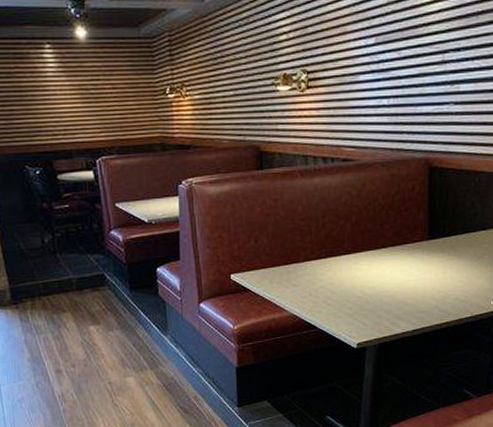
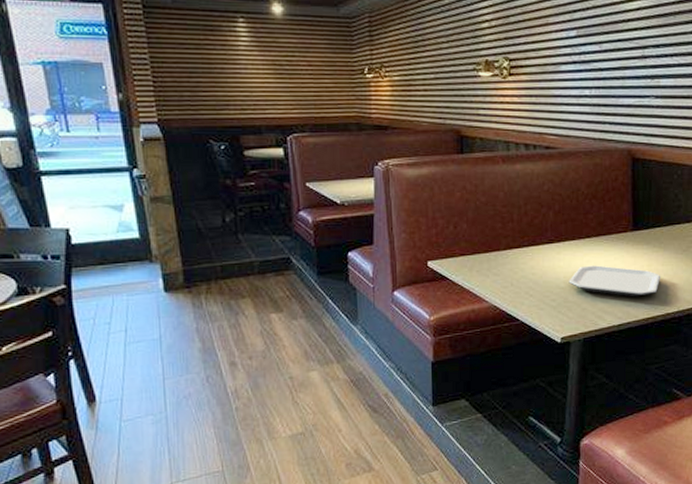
plate: none [365,274,456,304] -> present [568,265,661,297]

